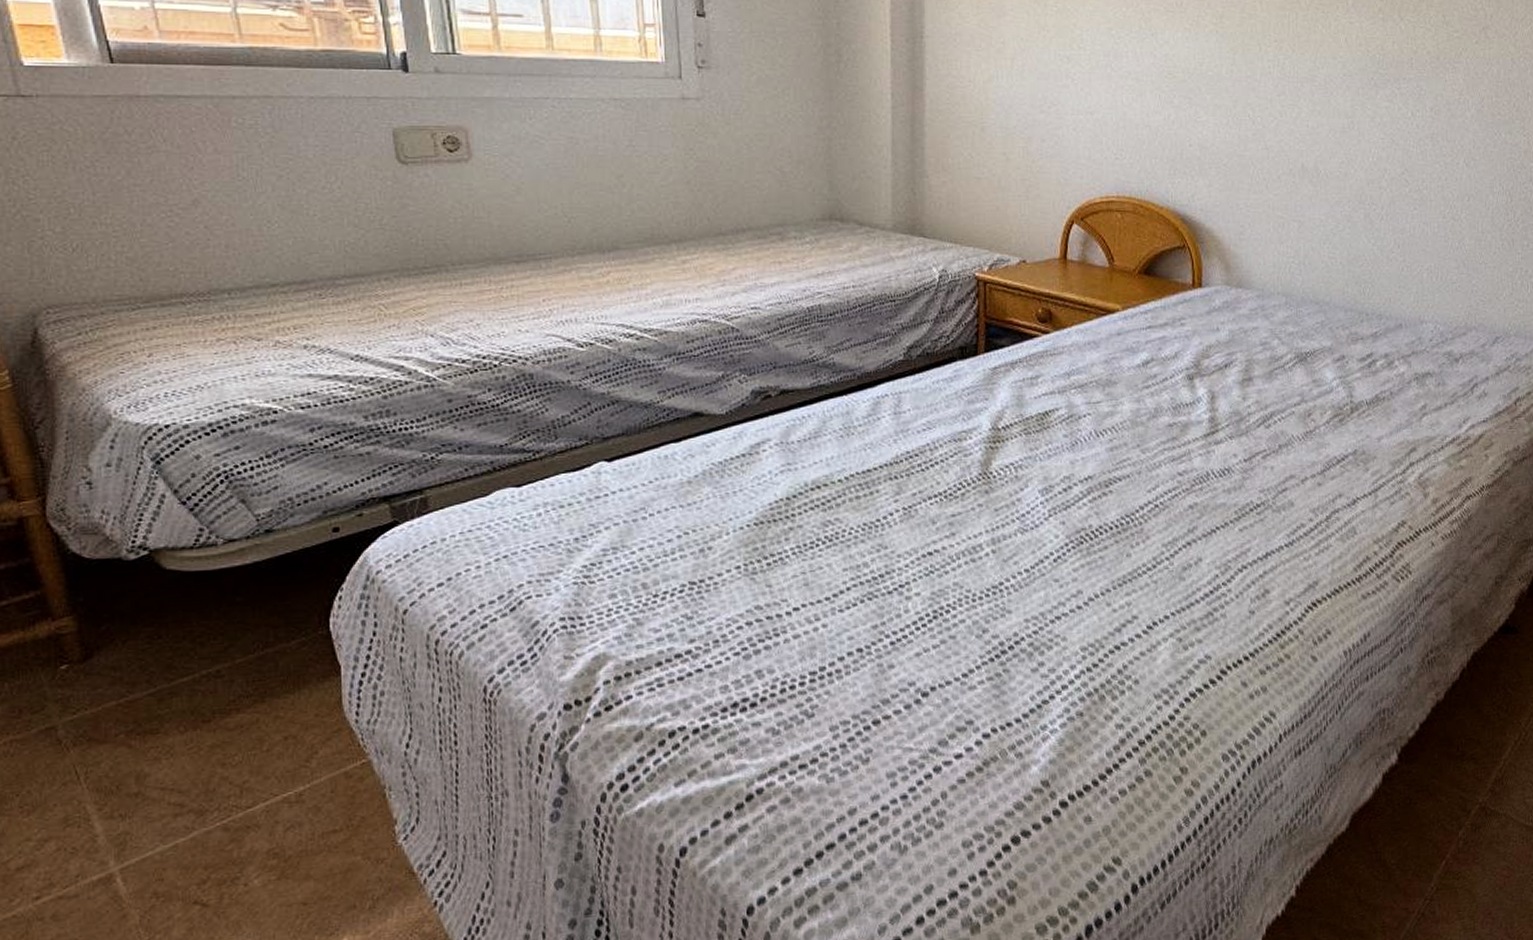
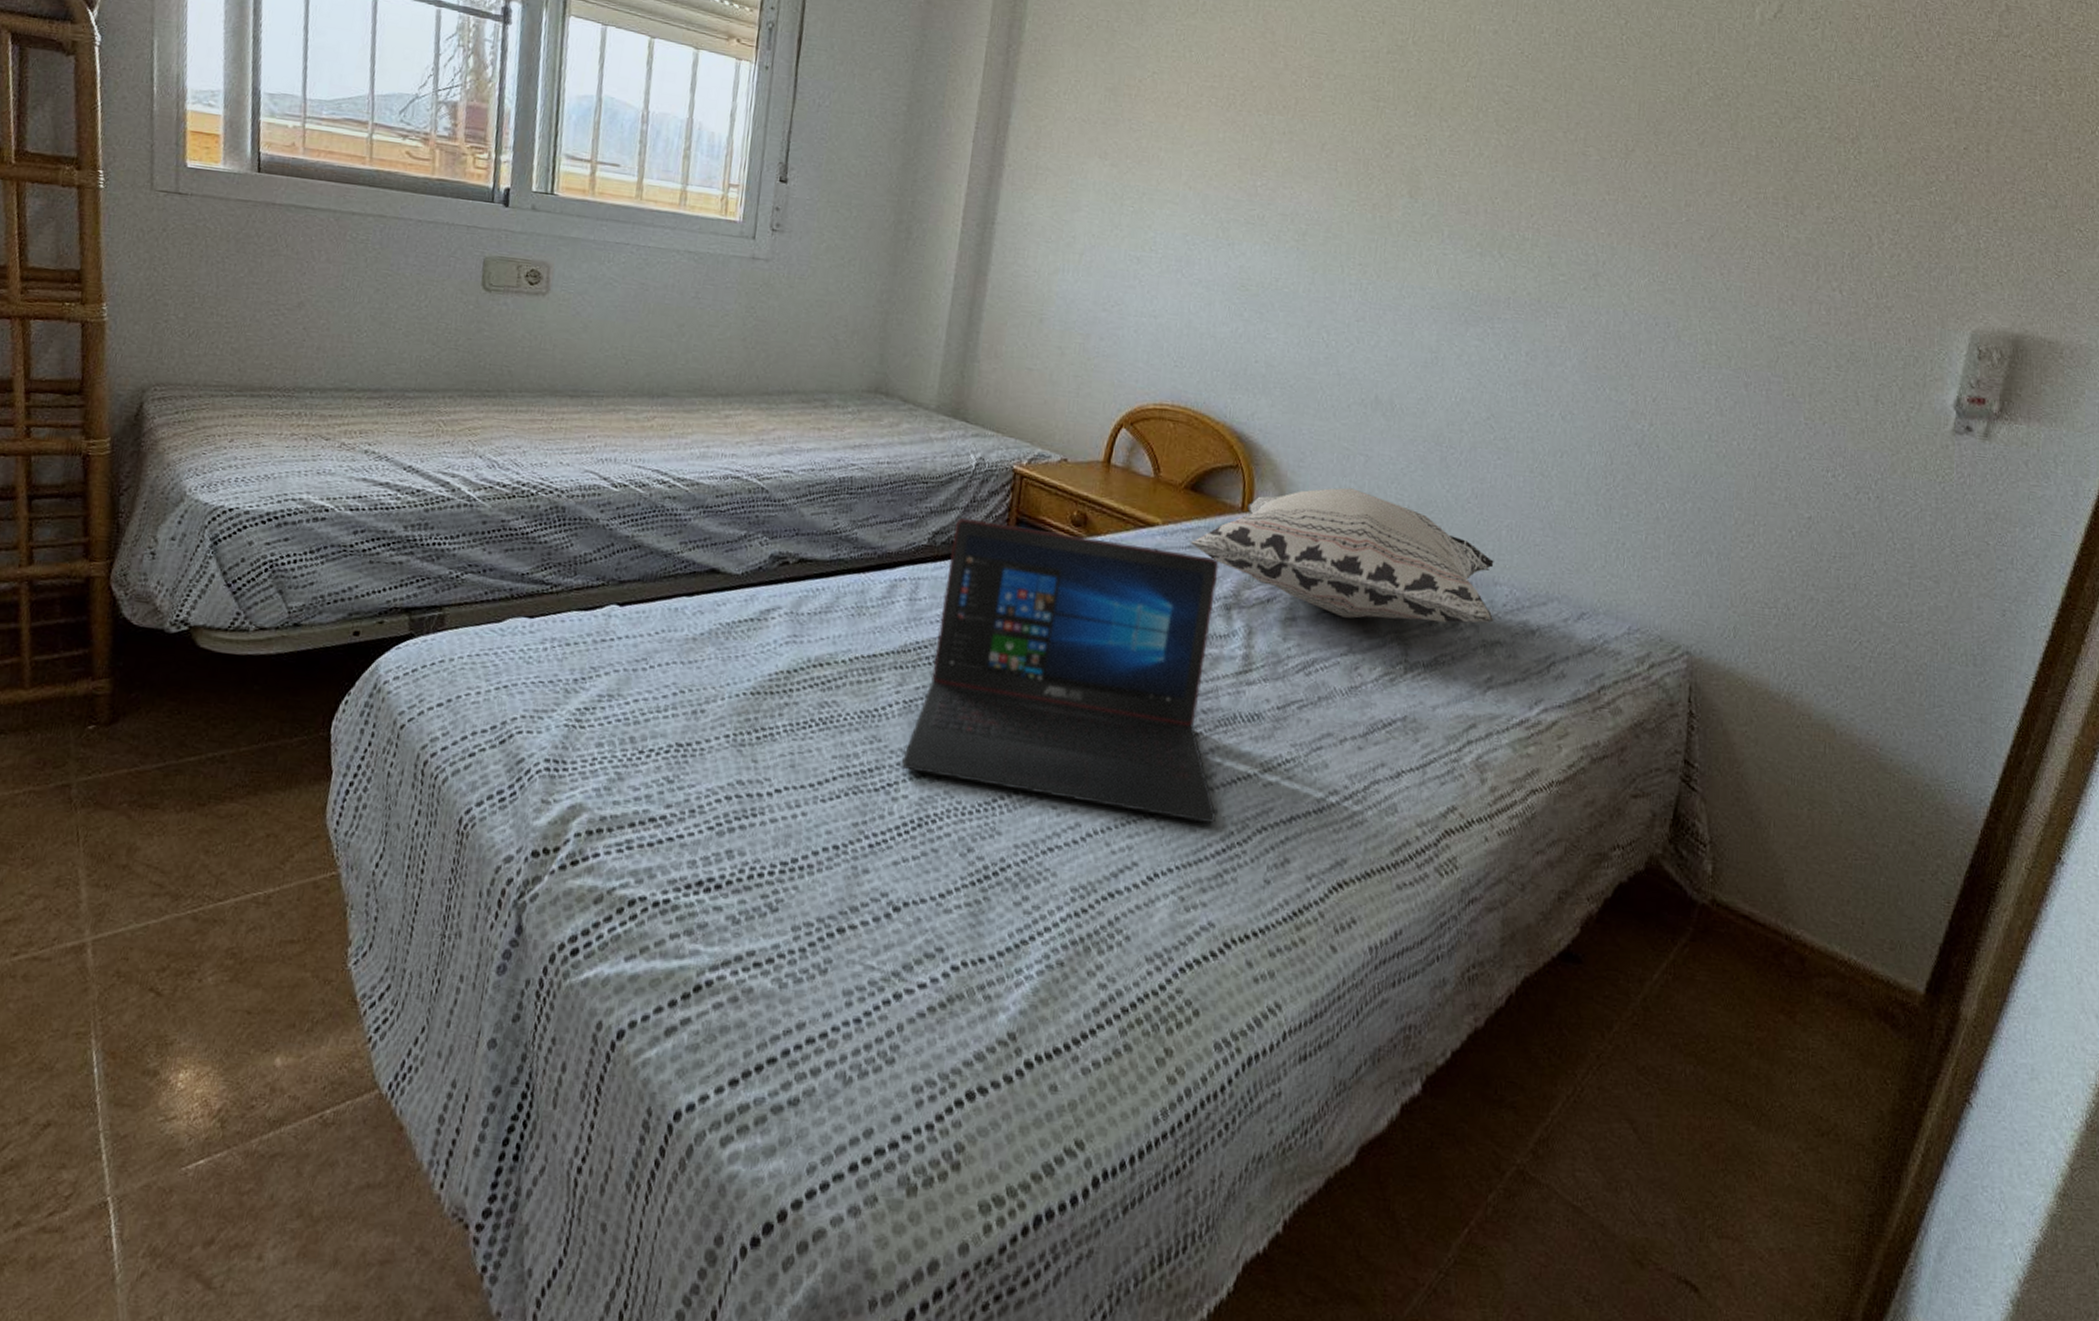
laptop: none [910,328,1202,572] -> present [902,517,1219,824]
decorative pillow: none [1150,253,1423,372] -> present [1191,487,1494,623]

